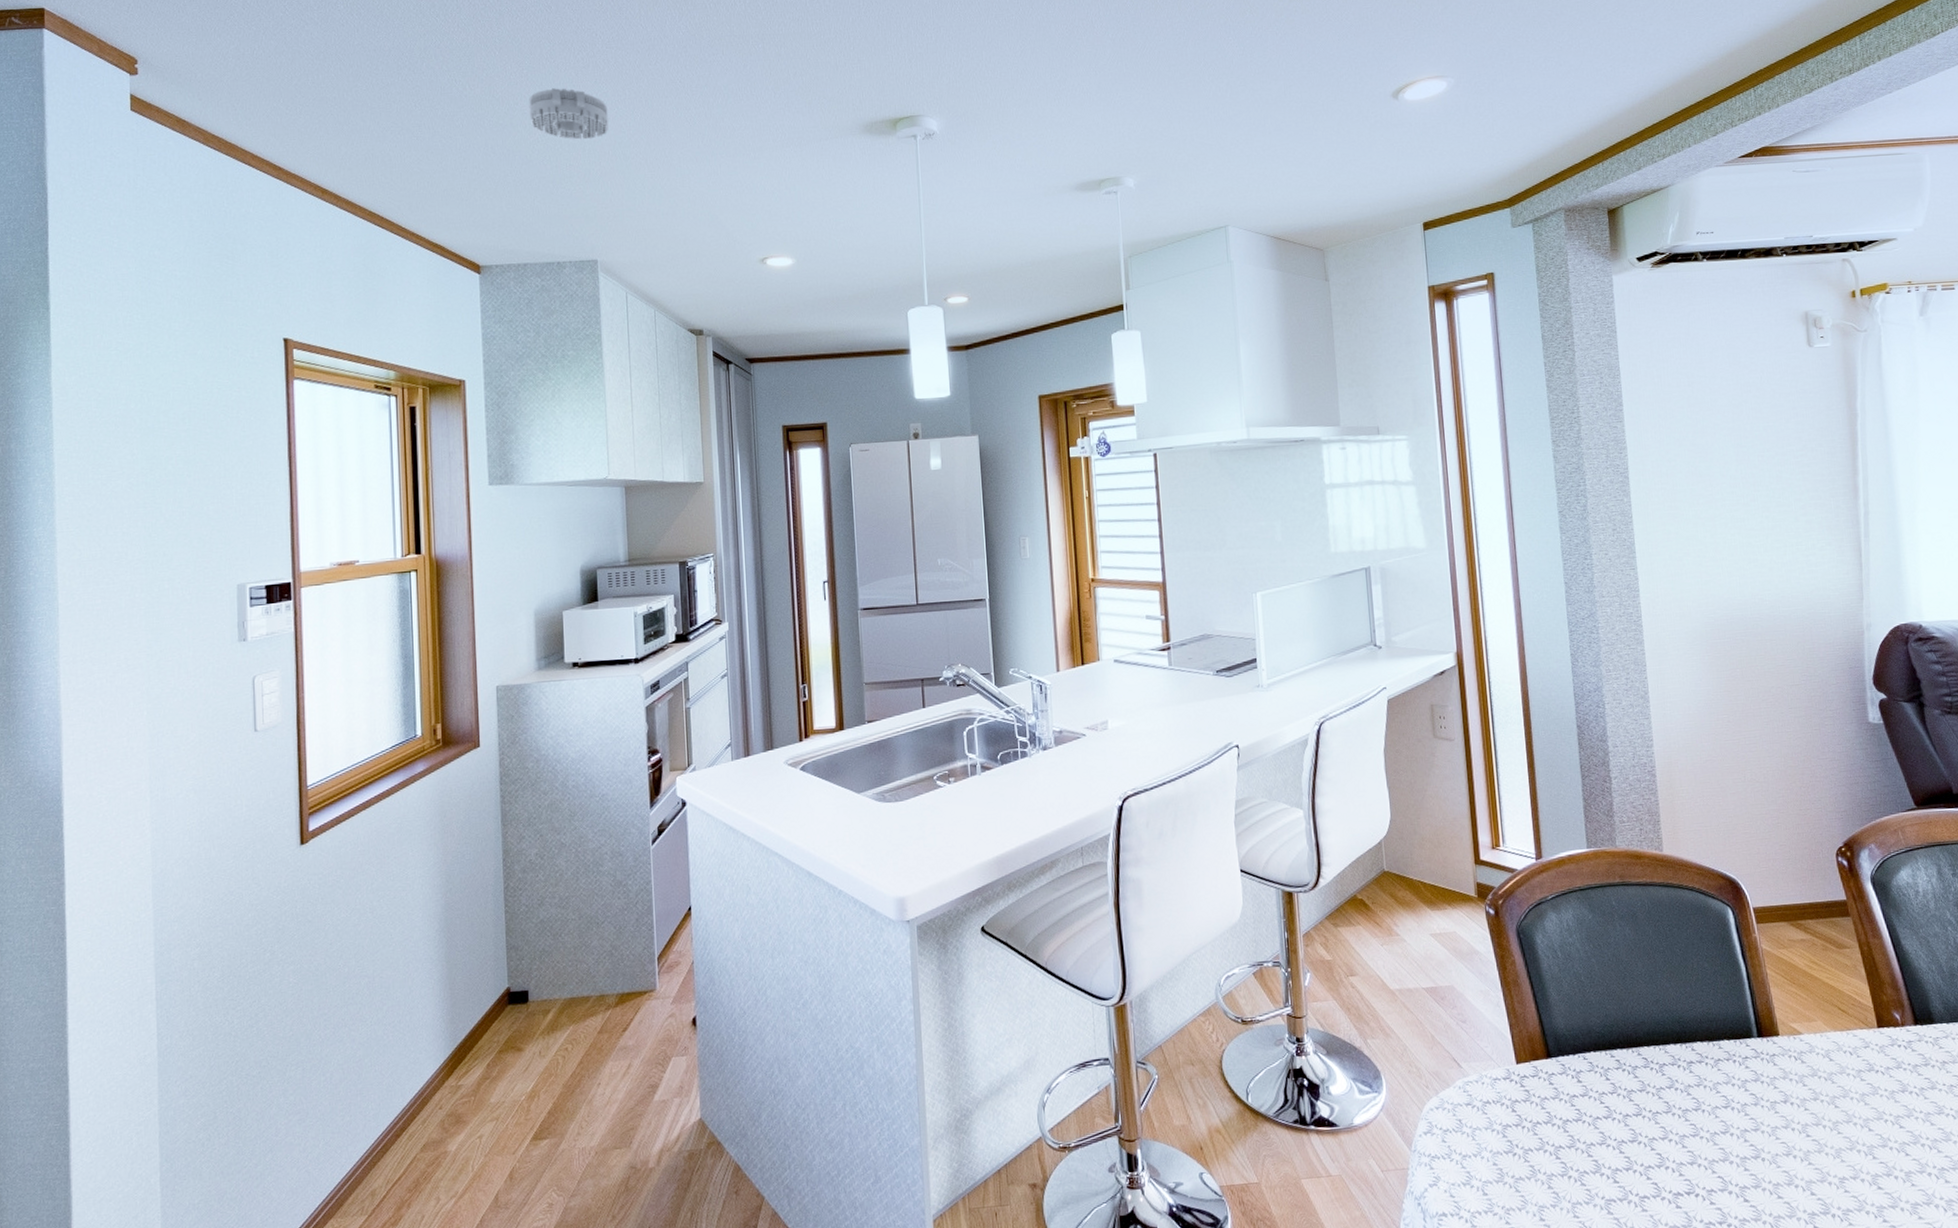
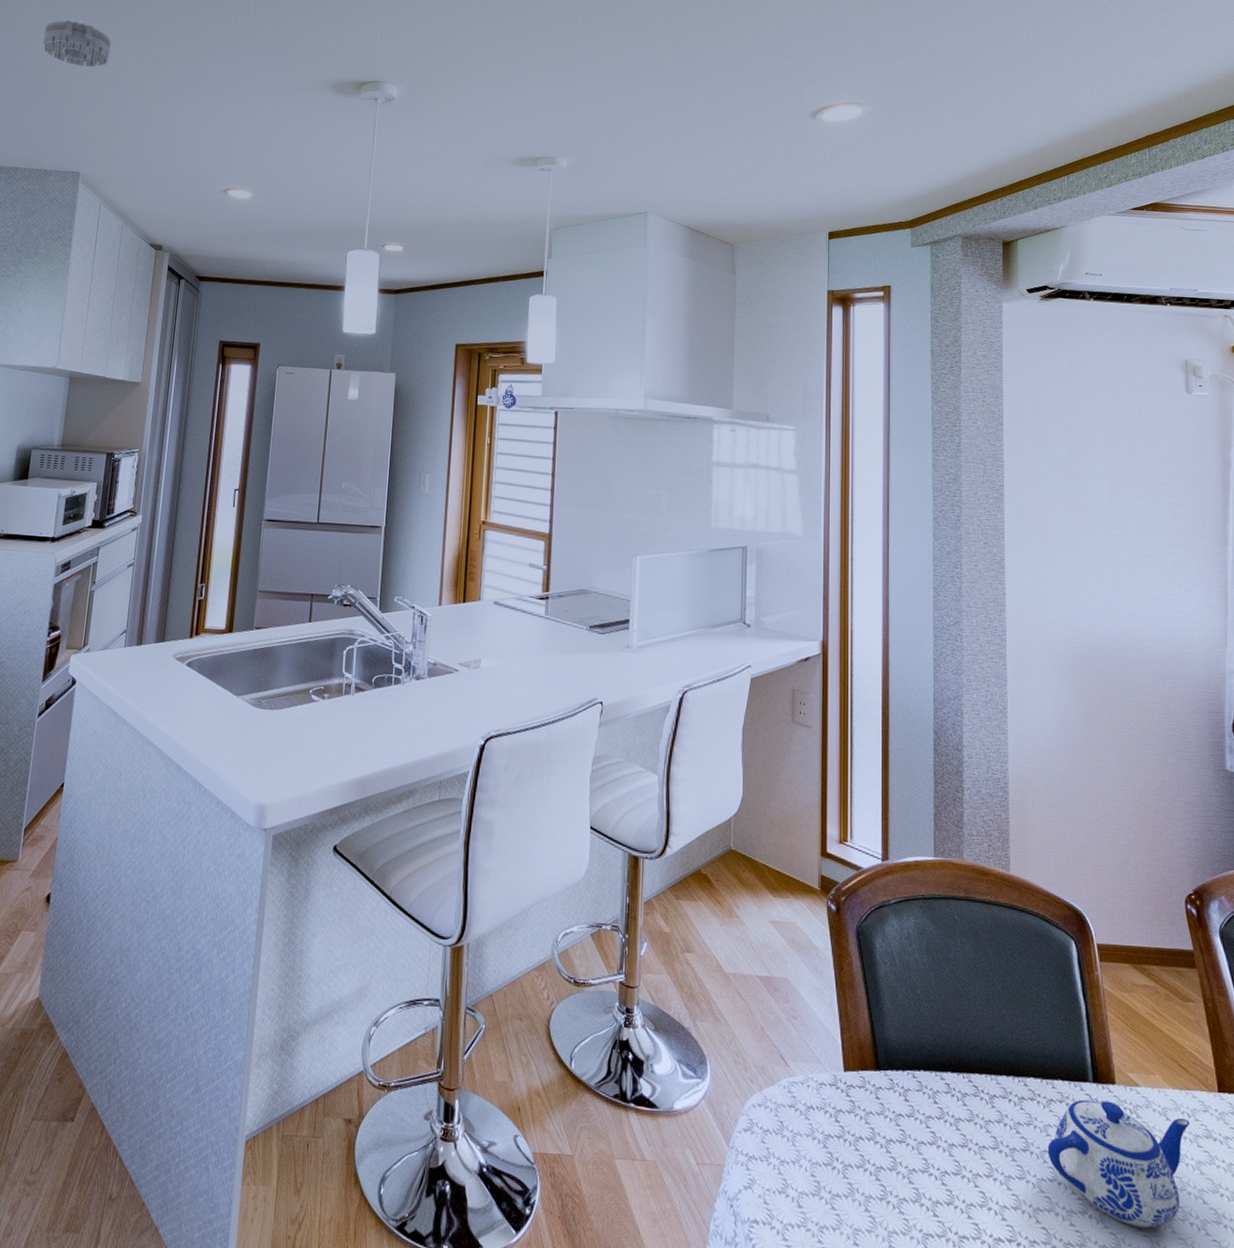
teapot: none [1718,1052,1853,1163] -> present [1047,1099,1190,1229]

